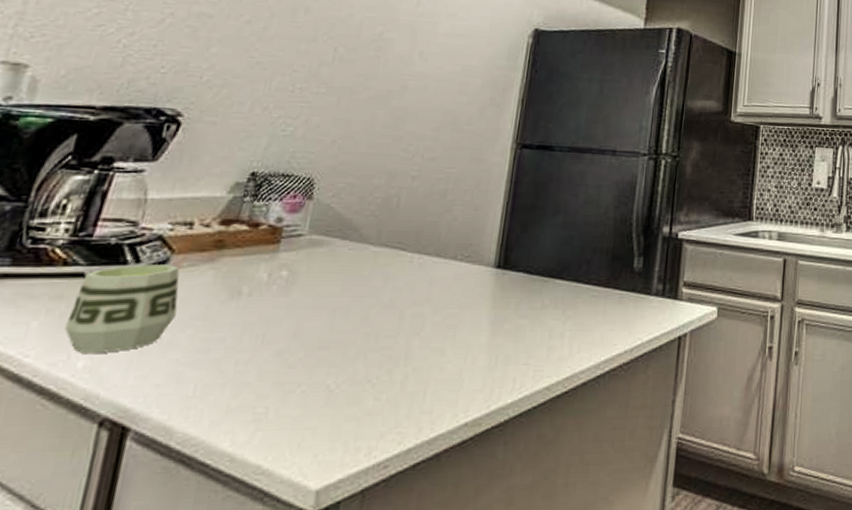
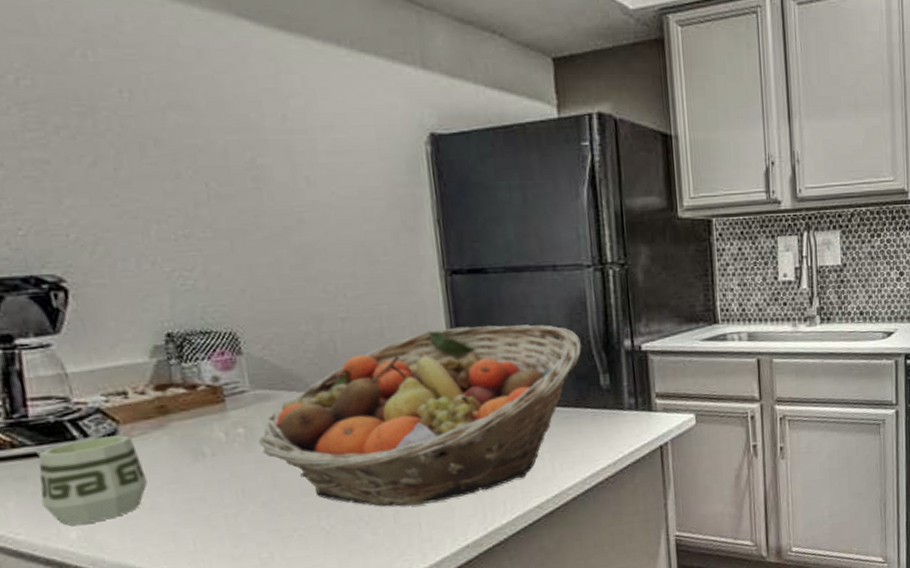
fruit basket: none [297,196,624,373] -> present [259,324,582,507]

